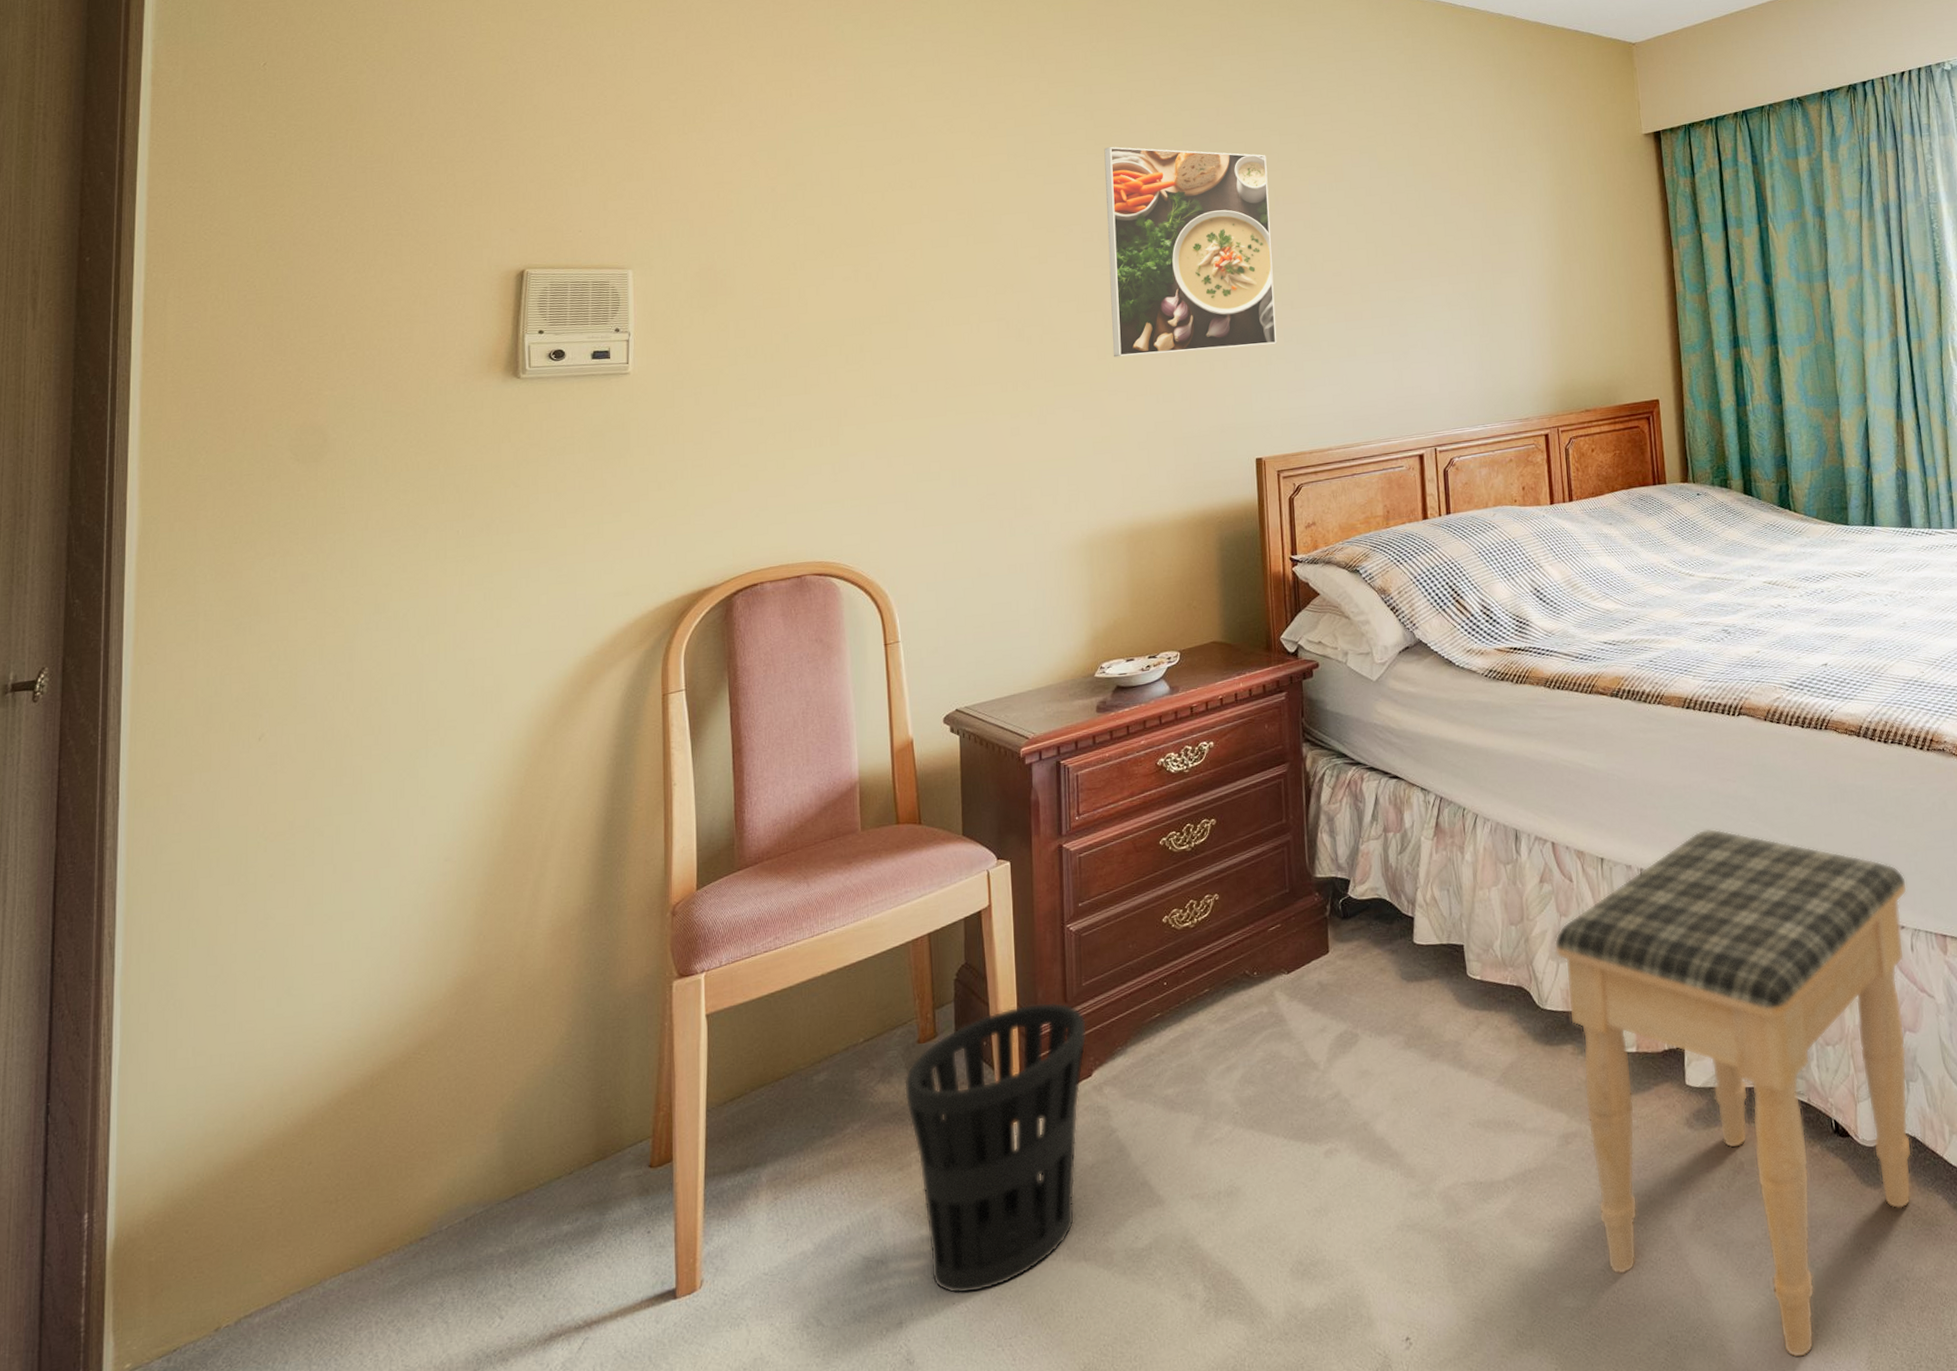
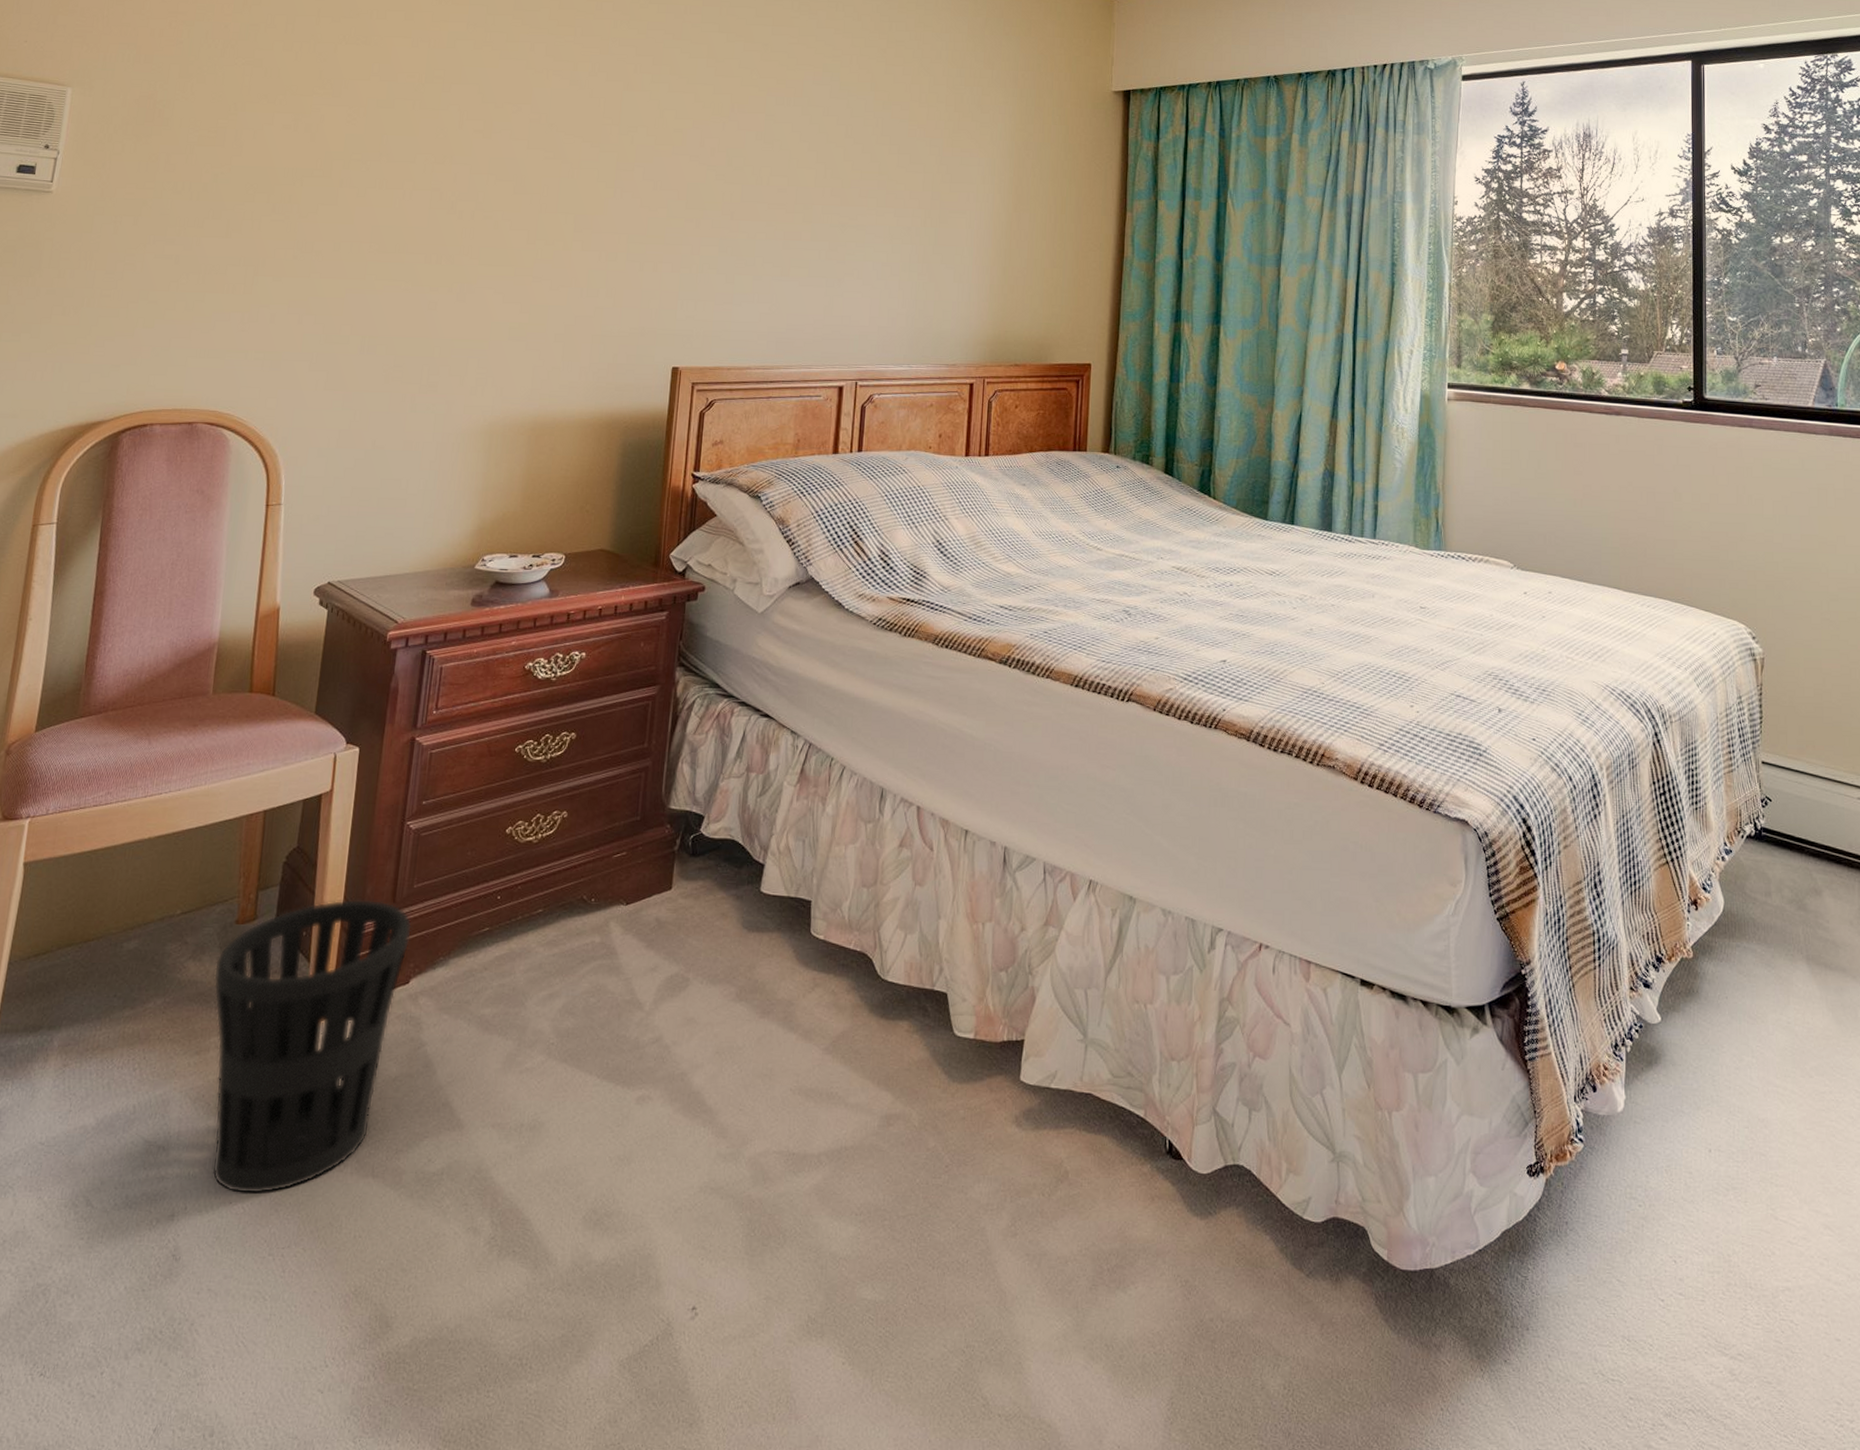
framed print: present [1104,146,1277,358] -> none [543,29,728,254]
footstool: present [1554,828,1912,1359] -> none [904,815,1278,1389]

